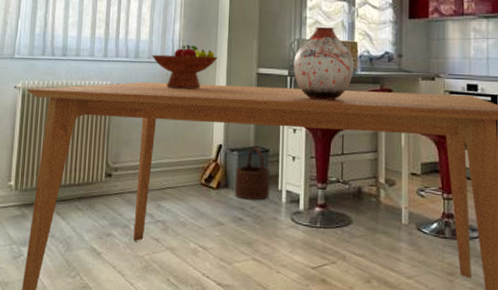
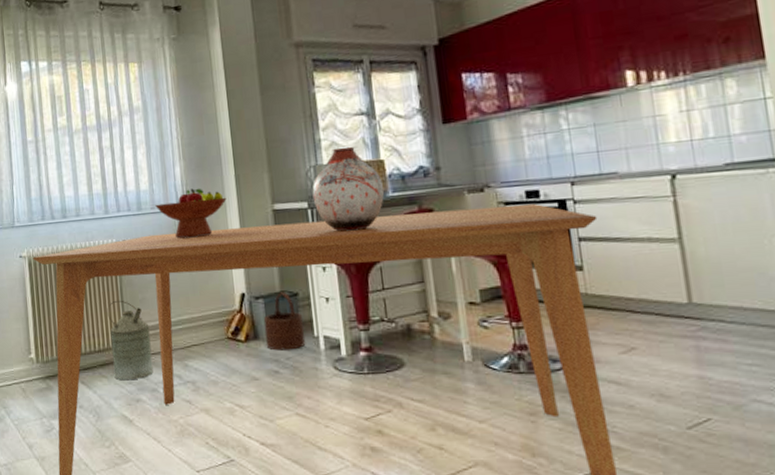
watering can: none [89,138,130,215] -> present [107,300,153,381]

